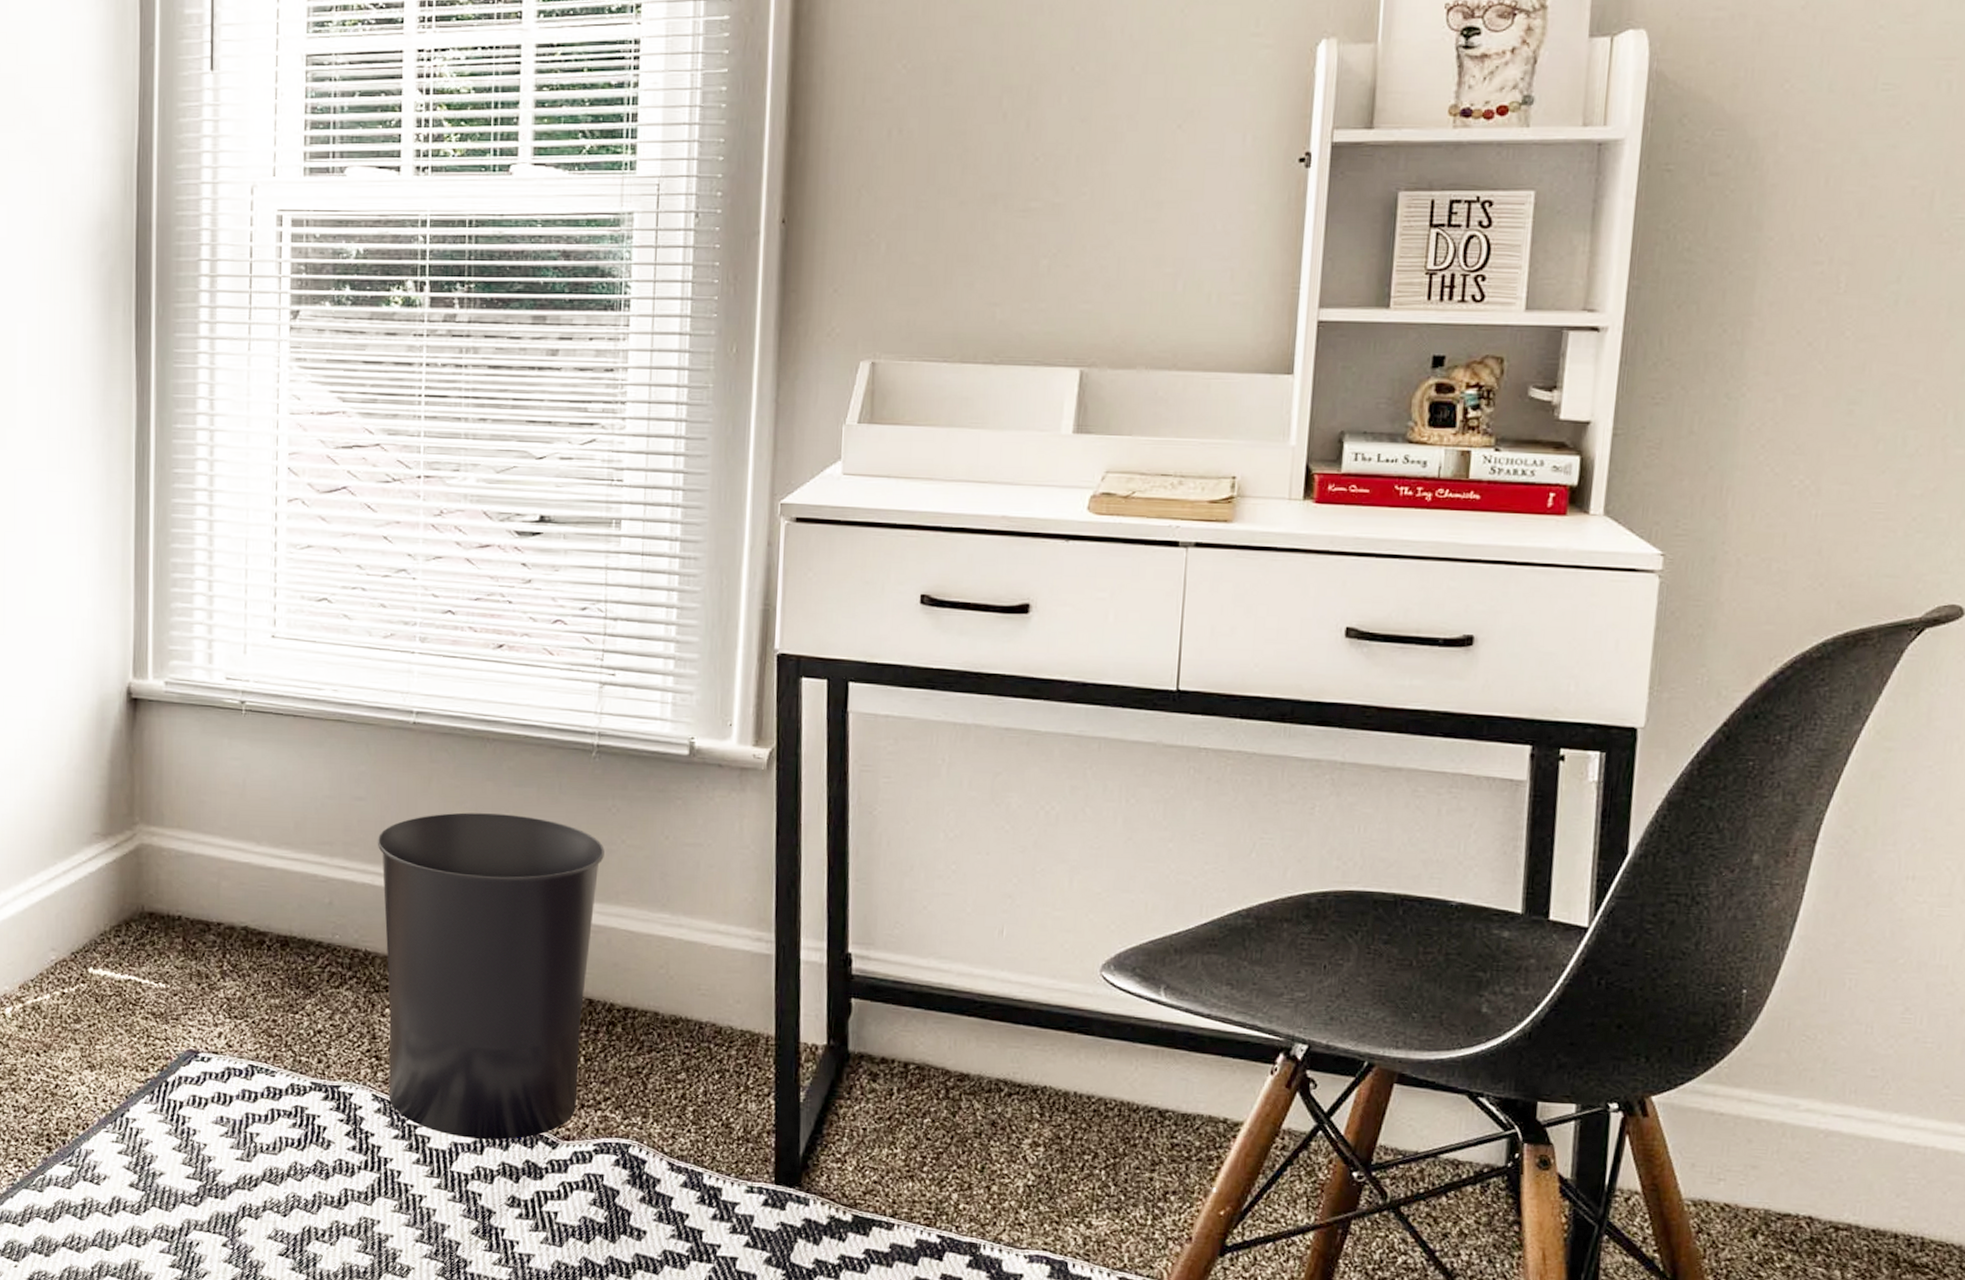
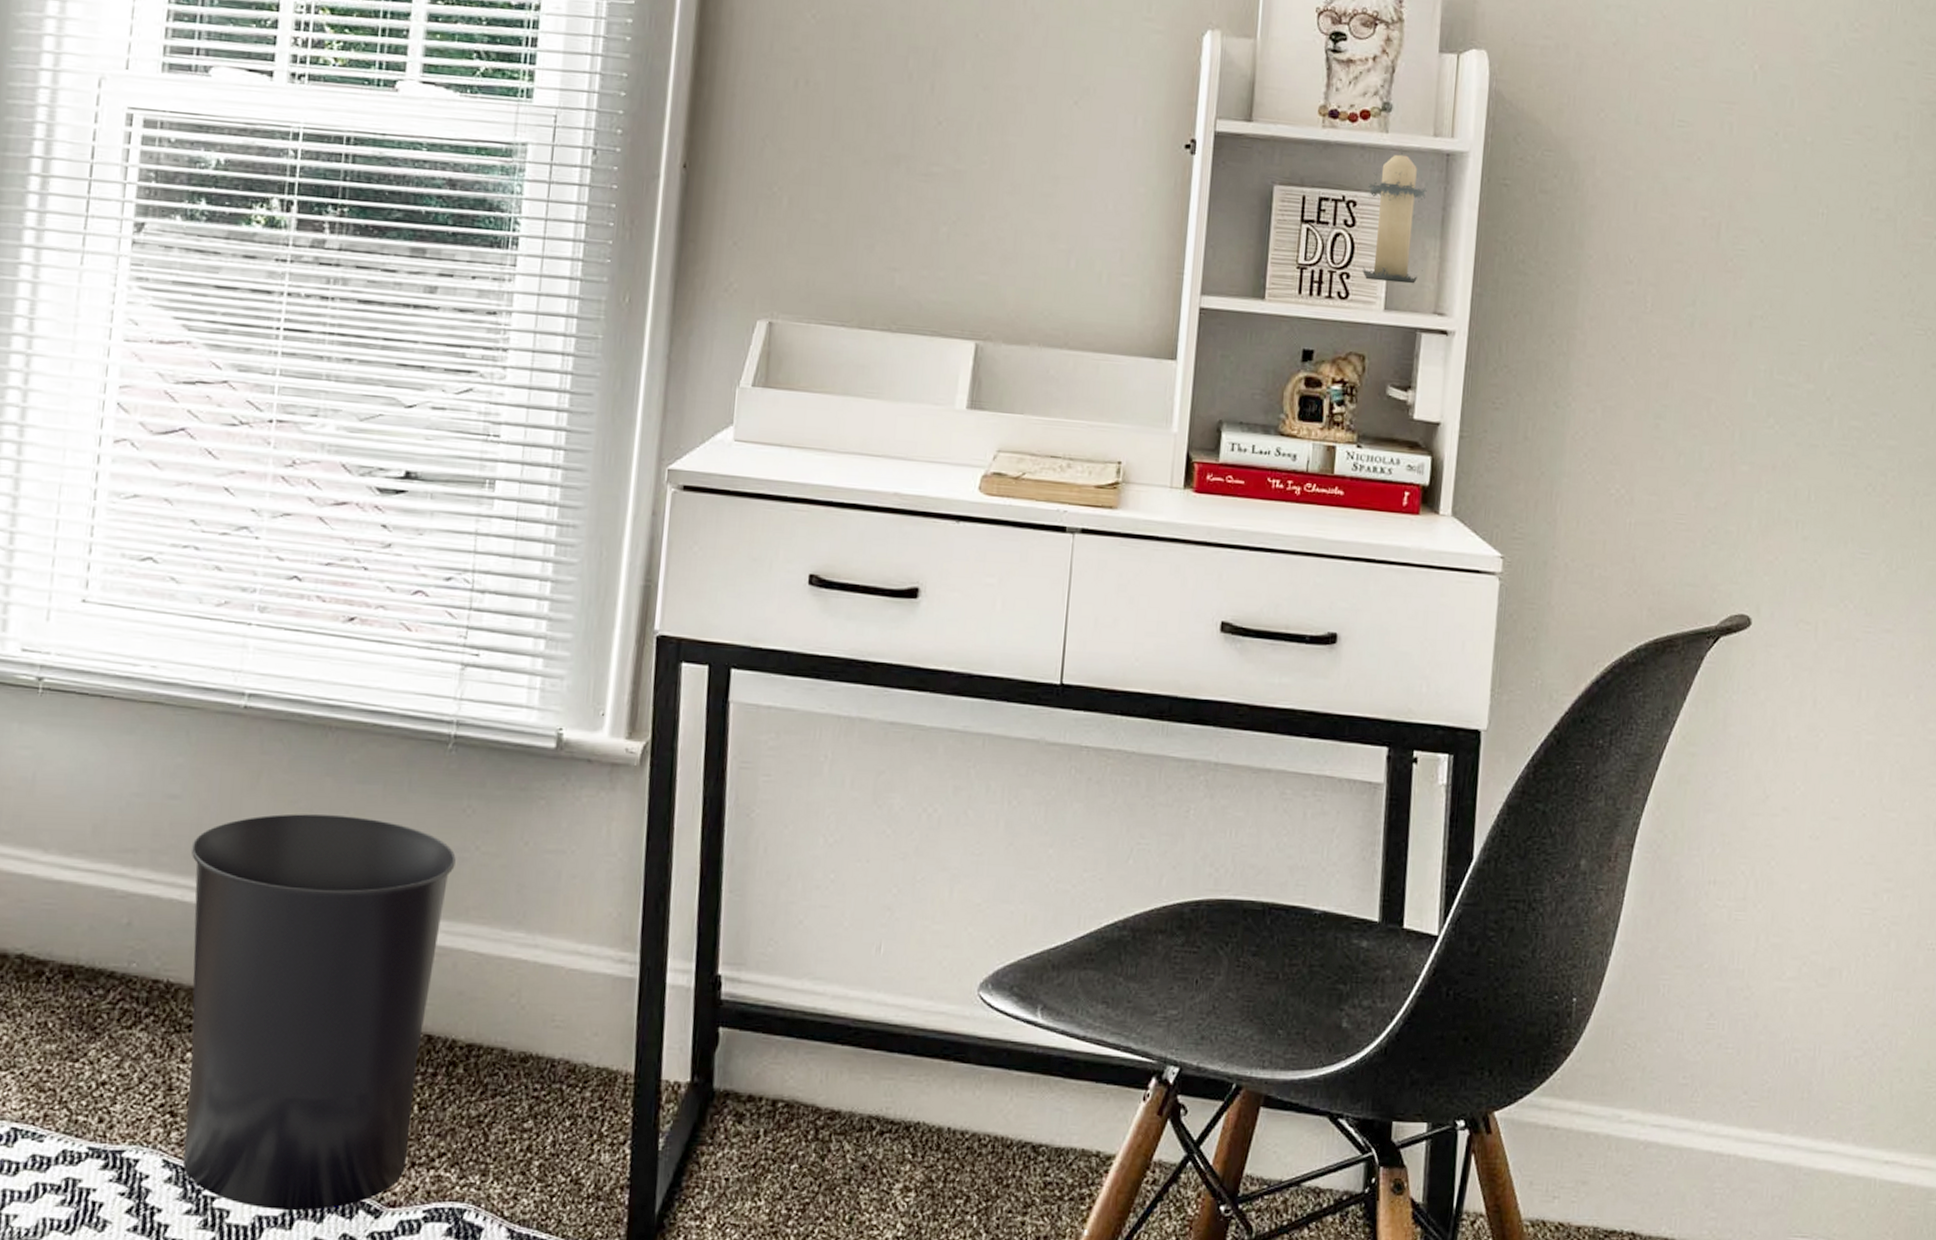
candle: none [1499,142,1575,282] -> present [1361,149,1427,284]

